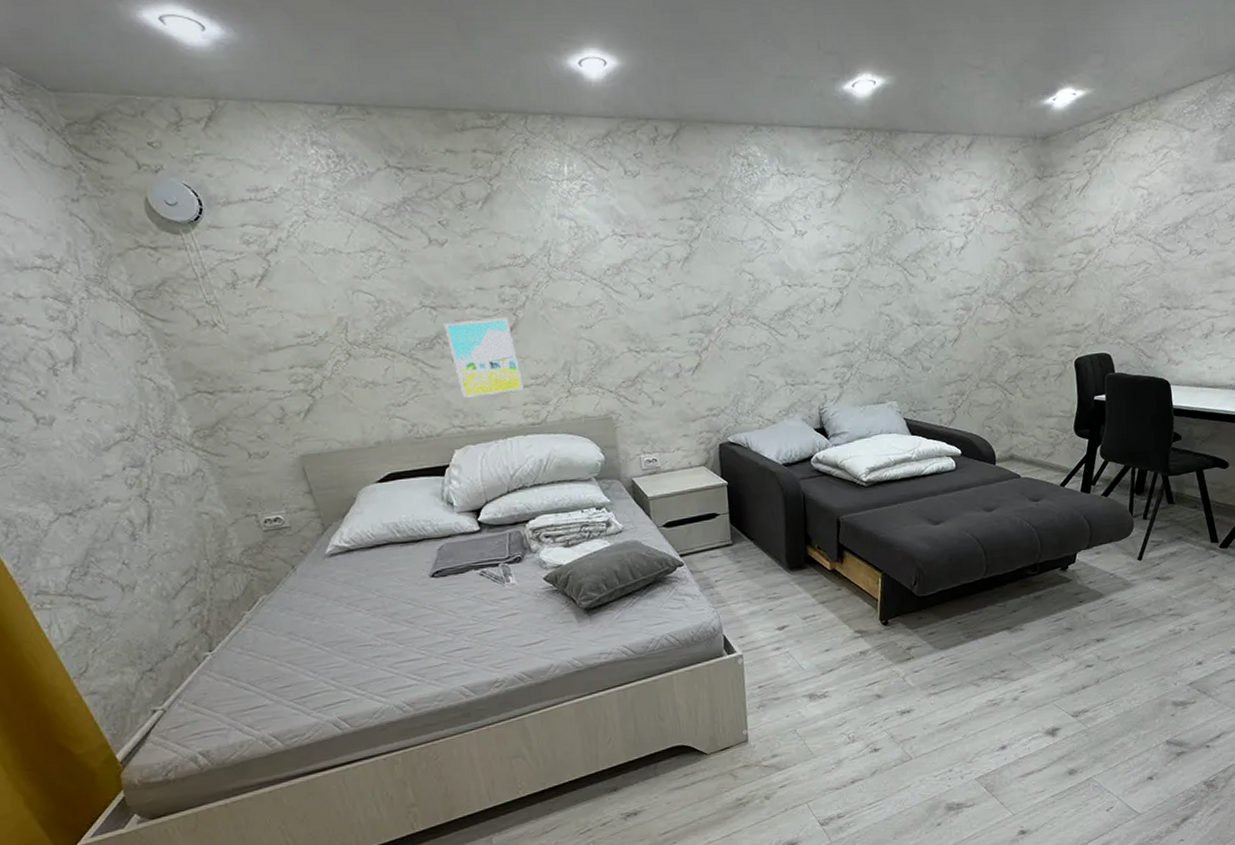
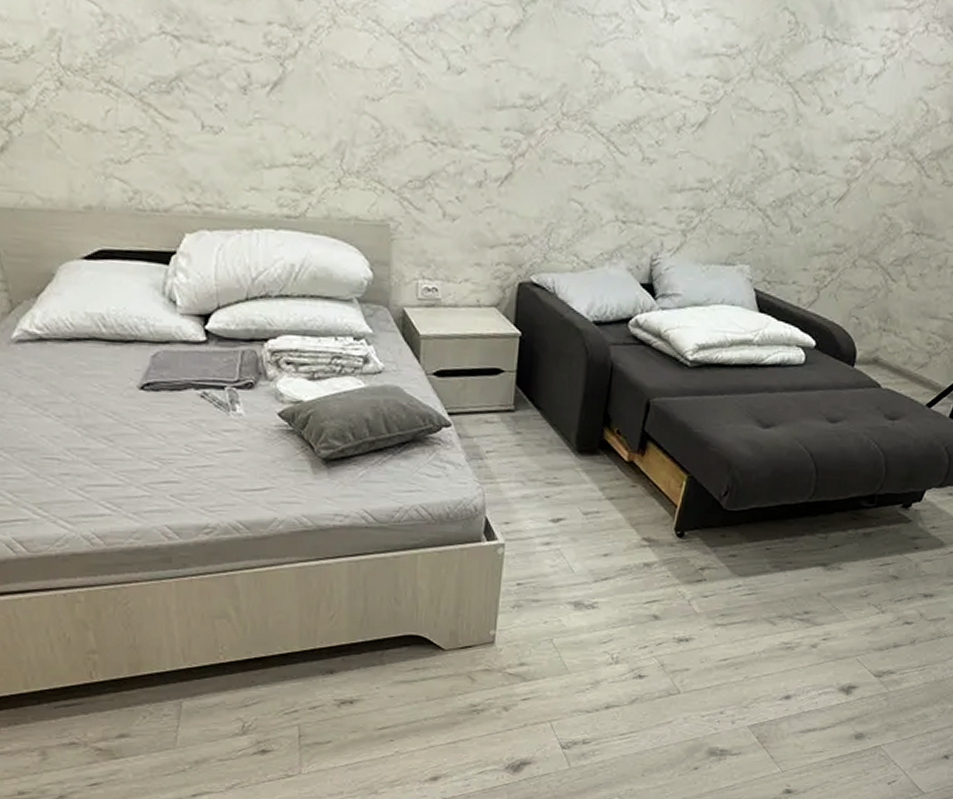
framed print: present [444,317,524,398] -> none [188,61,282,170]

